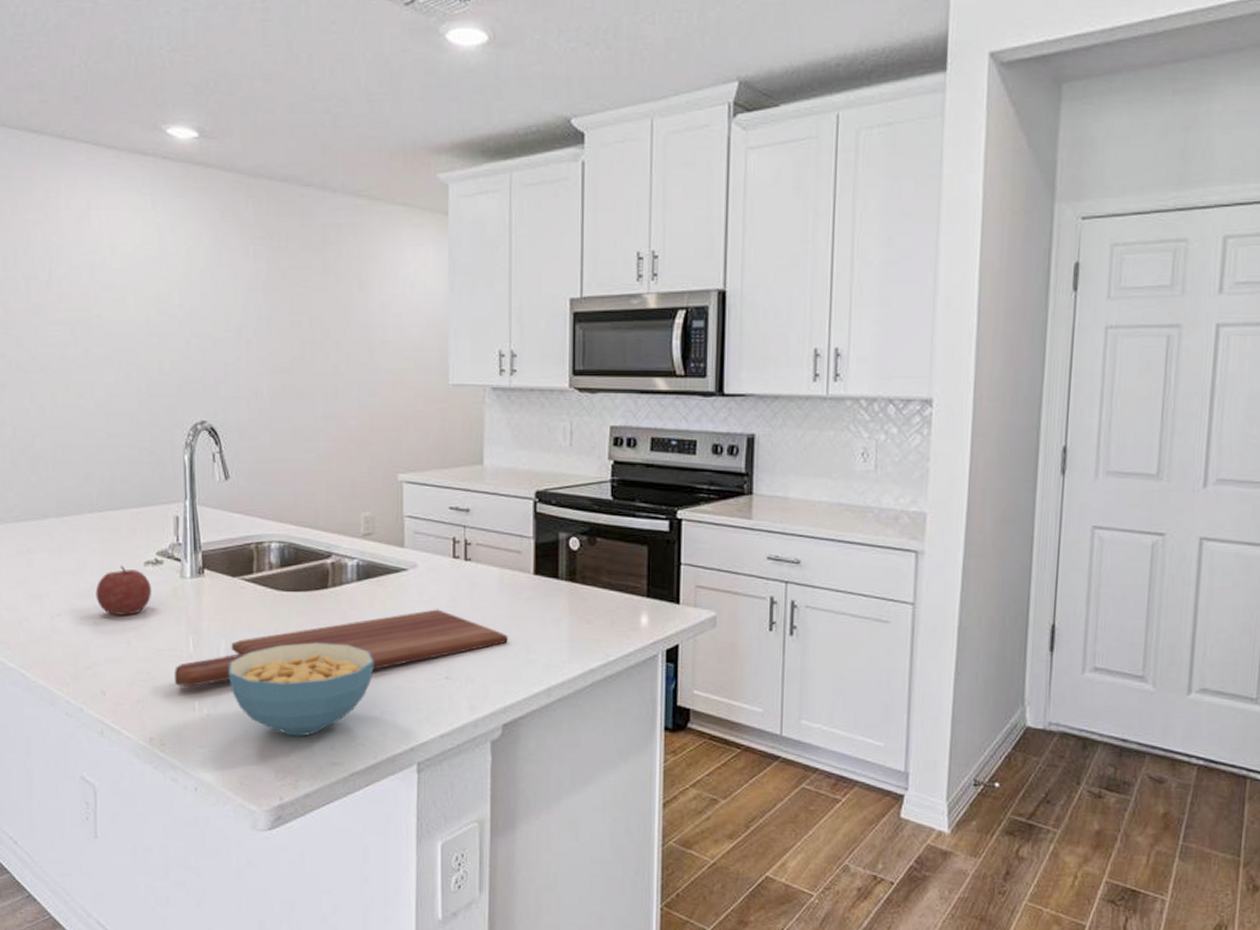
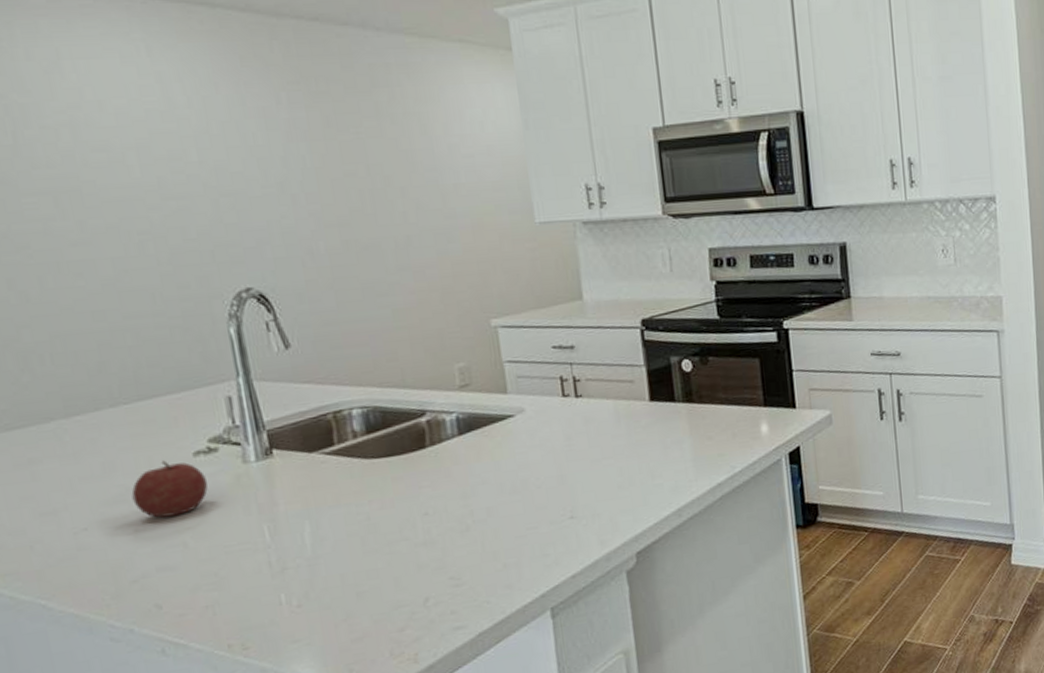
cutting board: present [174,609,508,688] -> none [249,450,631,582]
cereal bowl: present [228,642,375,737] -> none [317,502,490,610]

